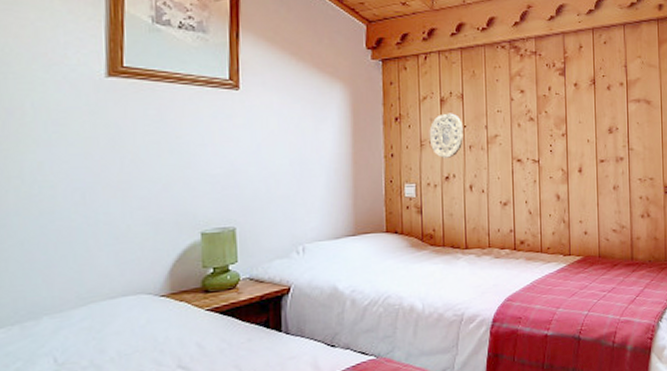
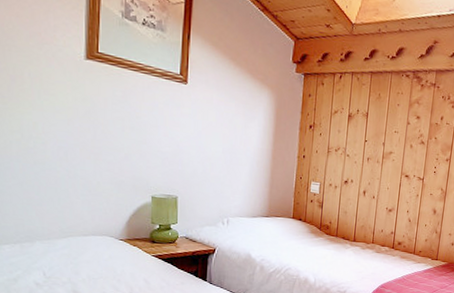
decorative plate: present [429,113,463,158] -> none [335,127,365,166]

